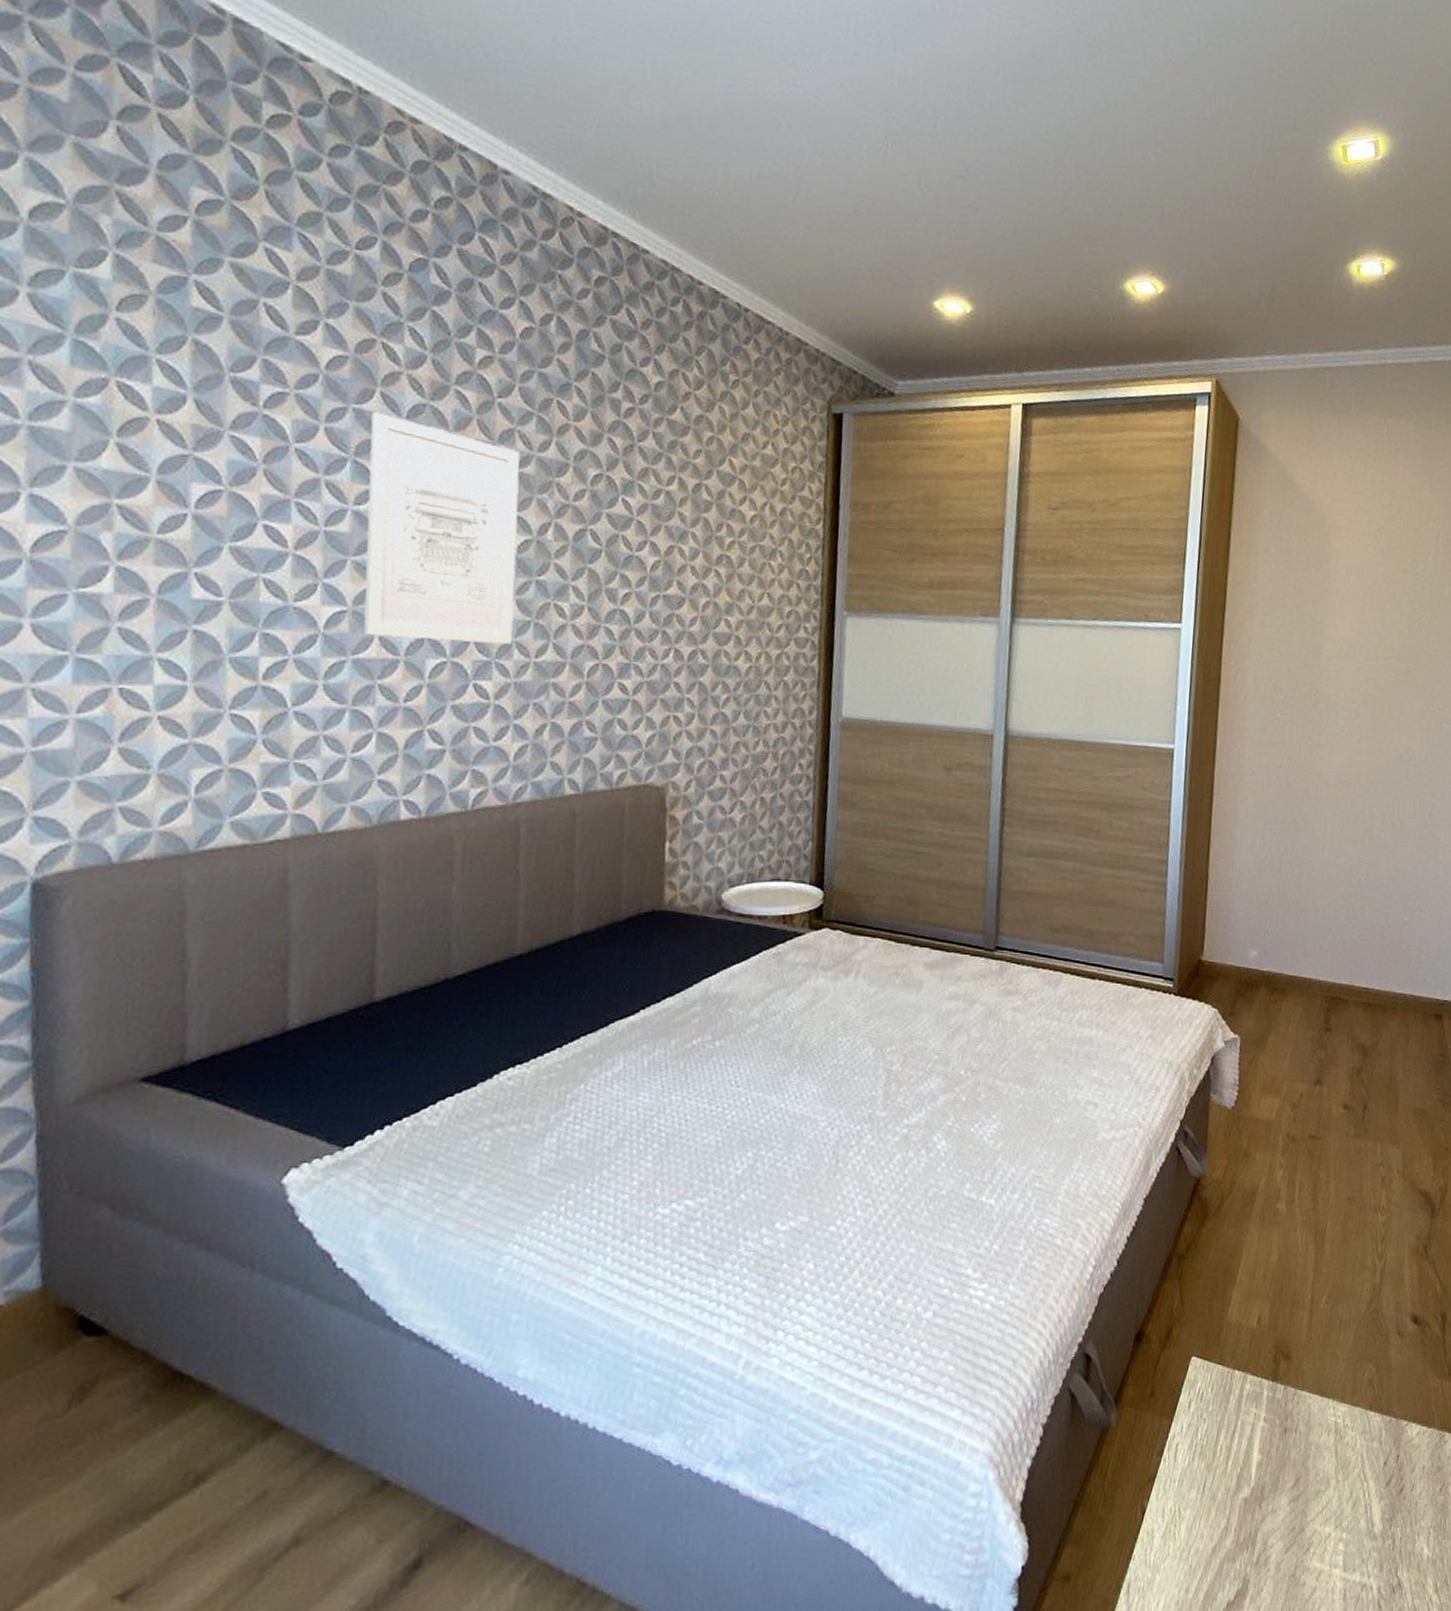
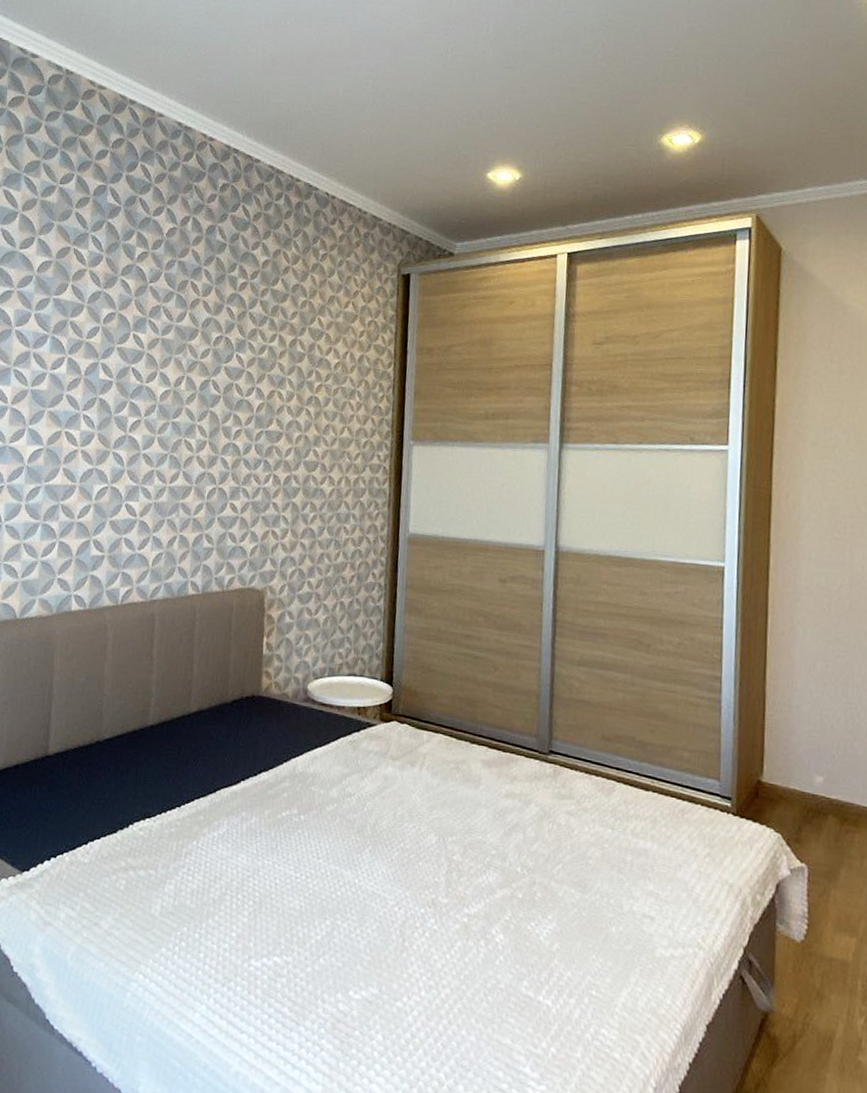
wall art: present [363,412,520,644] -> none [53,300,164,473]

